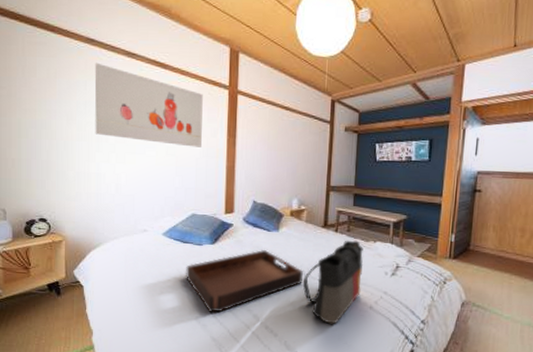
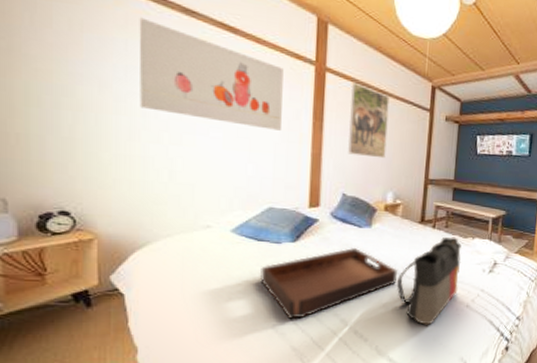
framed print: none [257,101,293,169] -> present [348,82,390,159]

